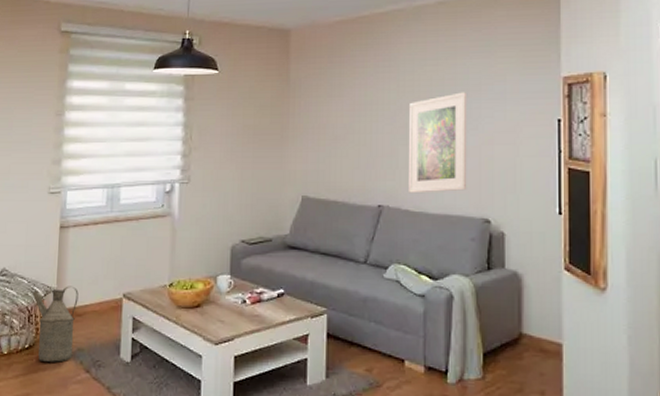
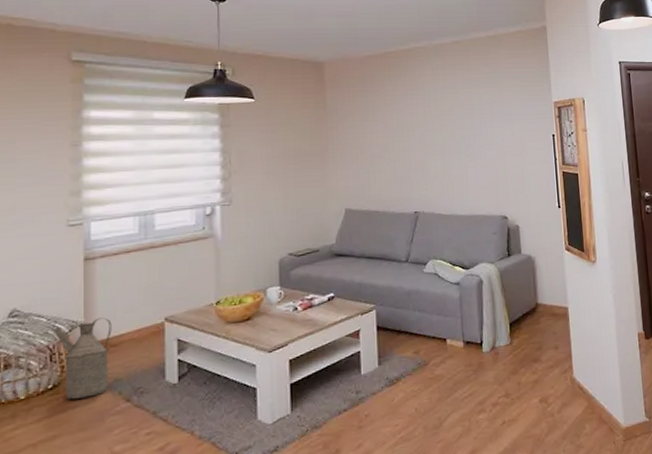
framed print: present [408,92,468,193] -> none [435,115,488,200]

